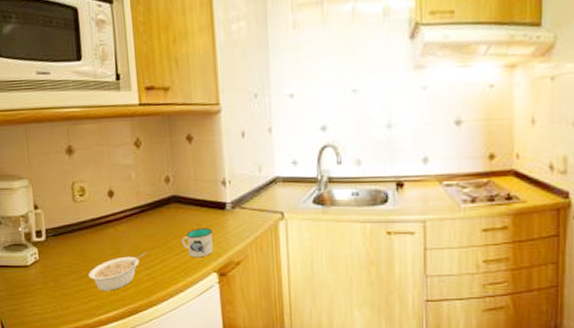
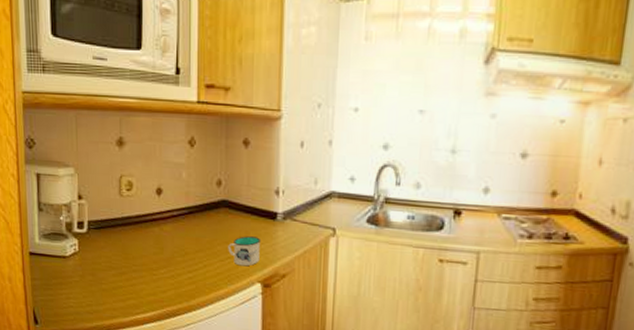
legume: present [88,252,146,291] -> none [129,255,190,291]

